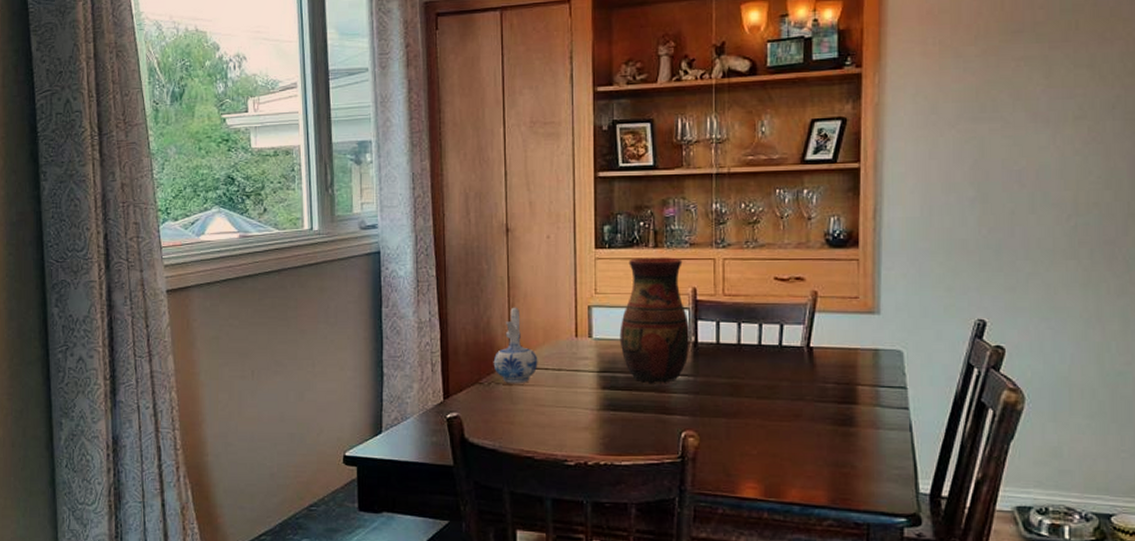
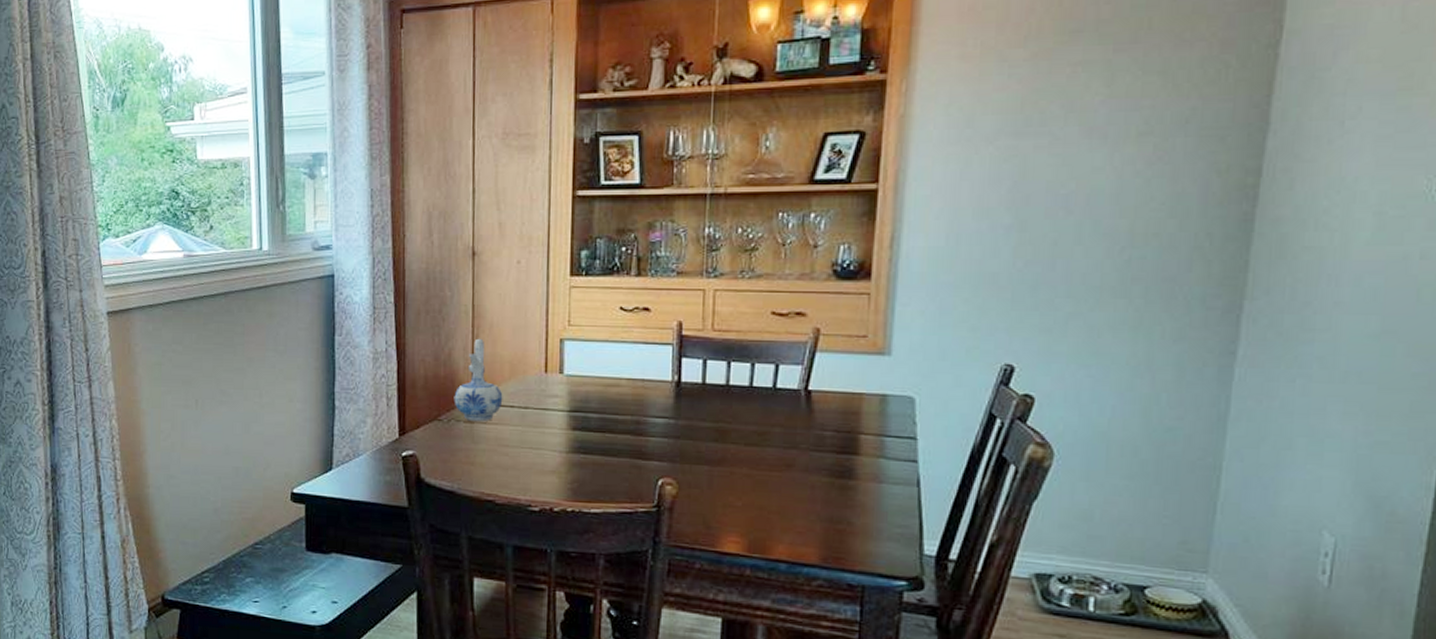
vase: present [619,257,690,384] -> none [593,287,673,426]

